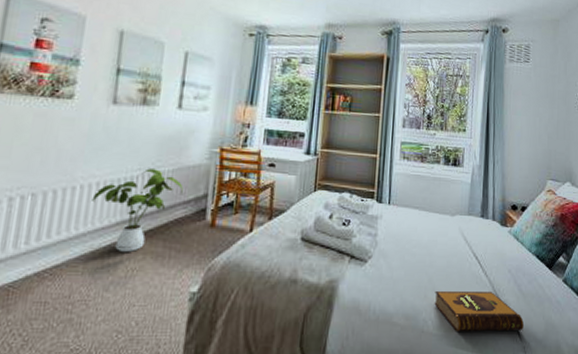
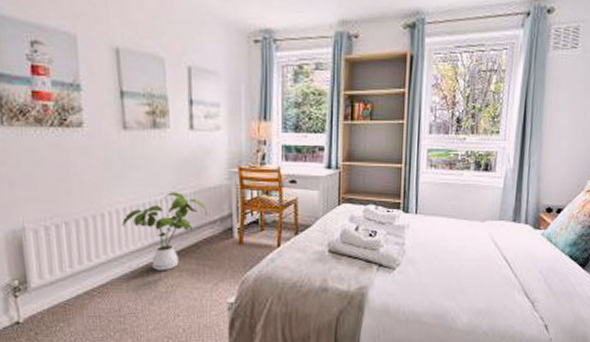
hardback book: present [434,290,524,332] -> none [462,291,552,327]

